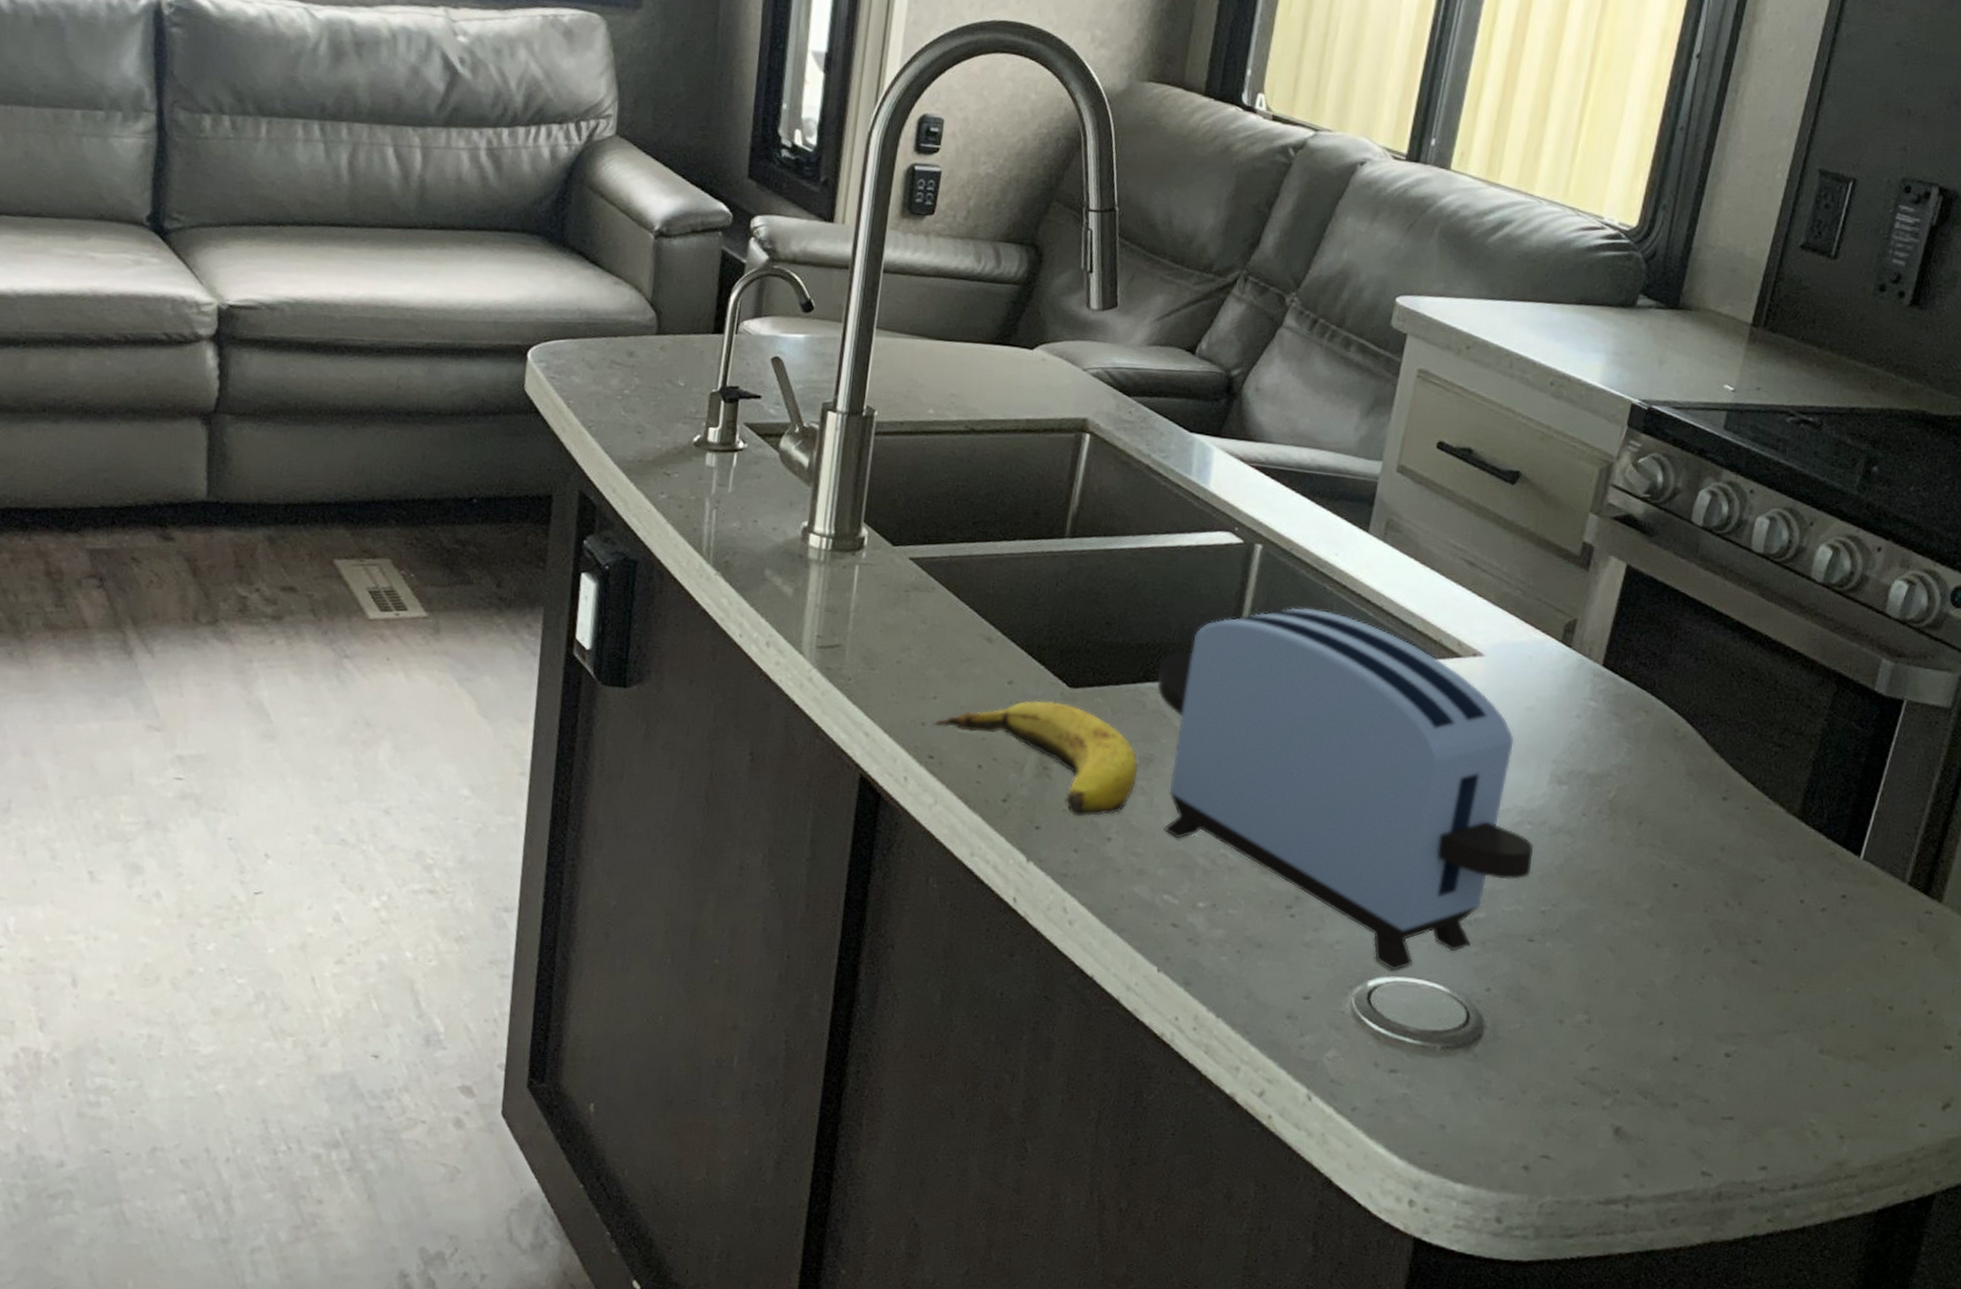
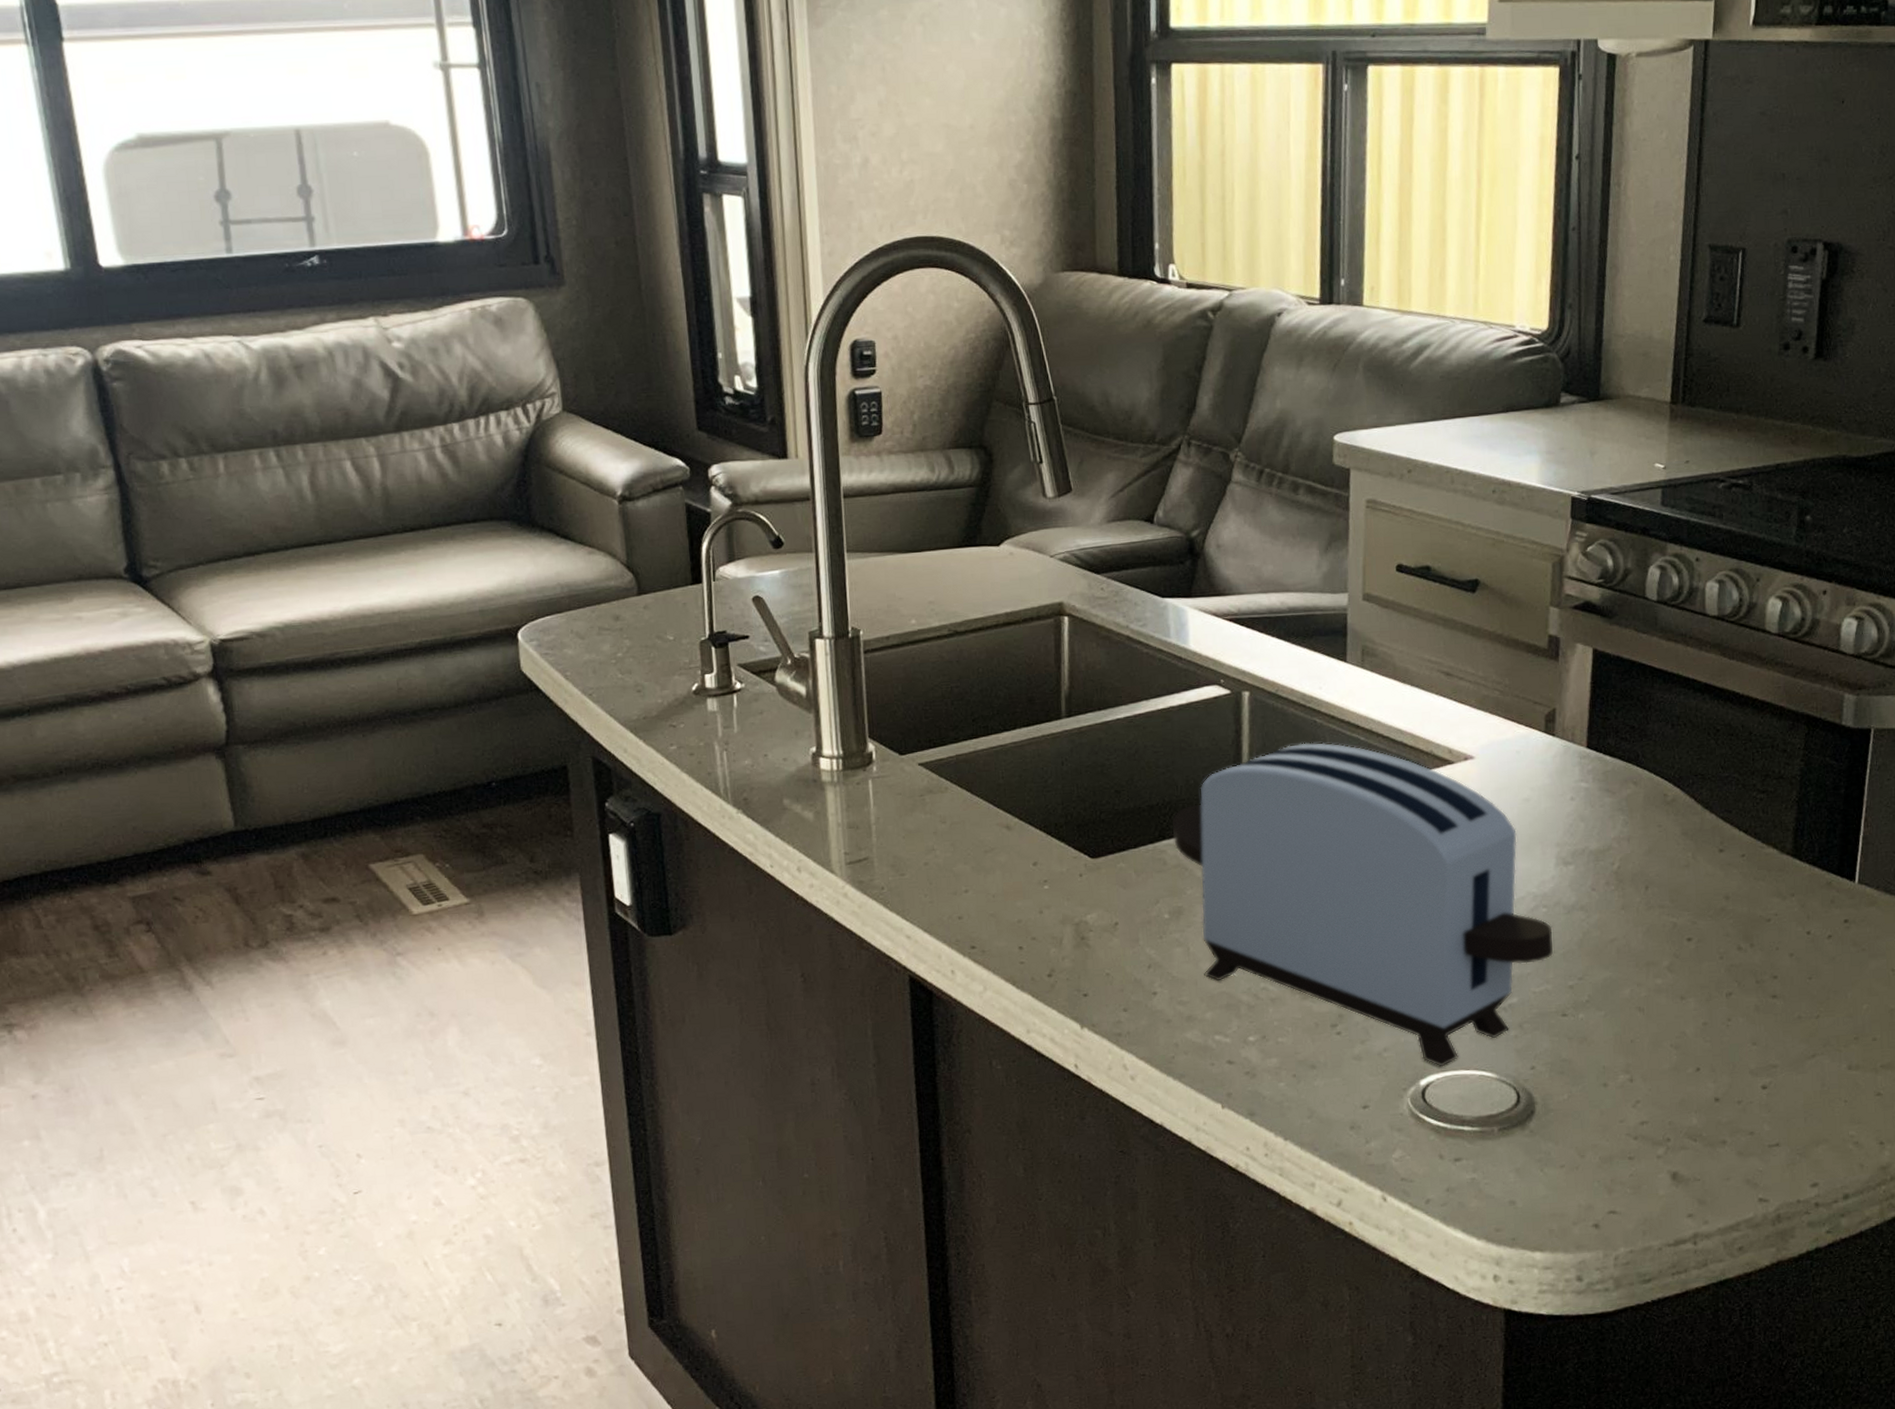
banana: present [933,700,1139,817] -> none [969,873,1171,978]

